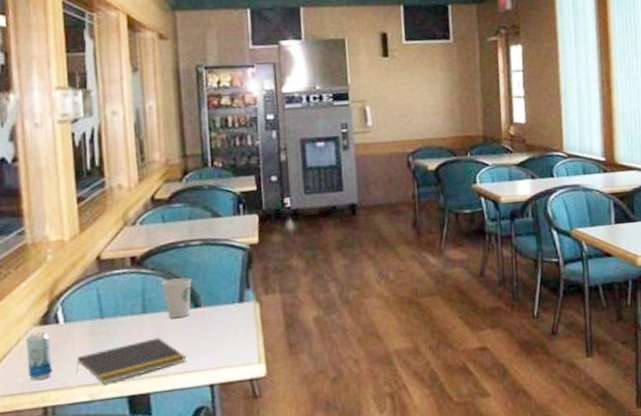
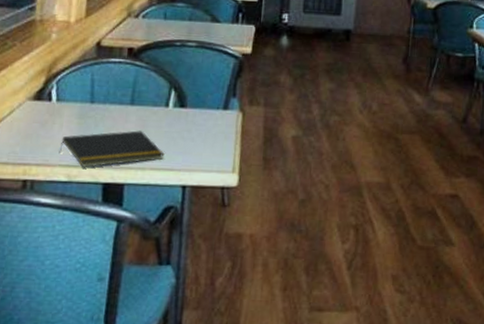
beverage can: present [26,332,52,380] -> none [15,106,40,153]
paper cup: present [161,277,192,319] -> none [152,75,182,116]

